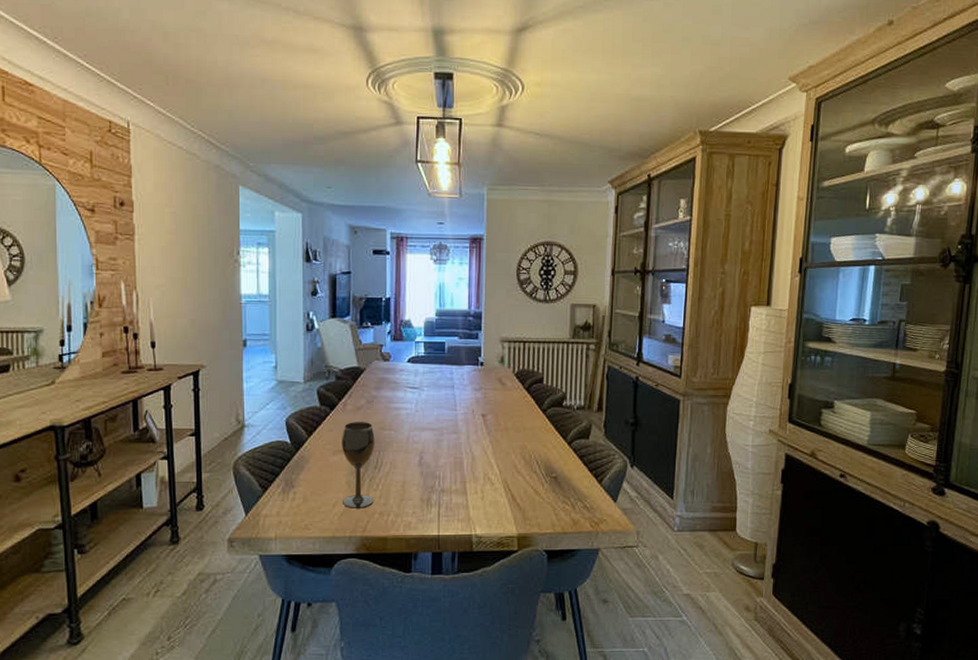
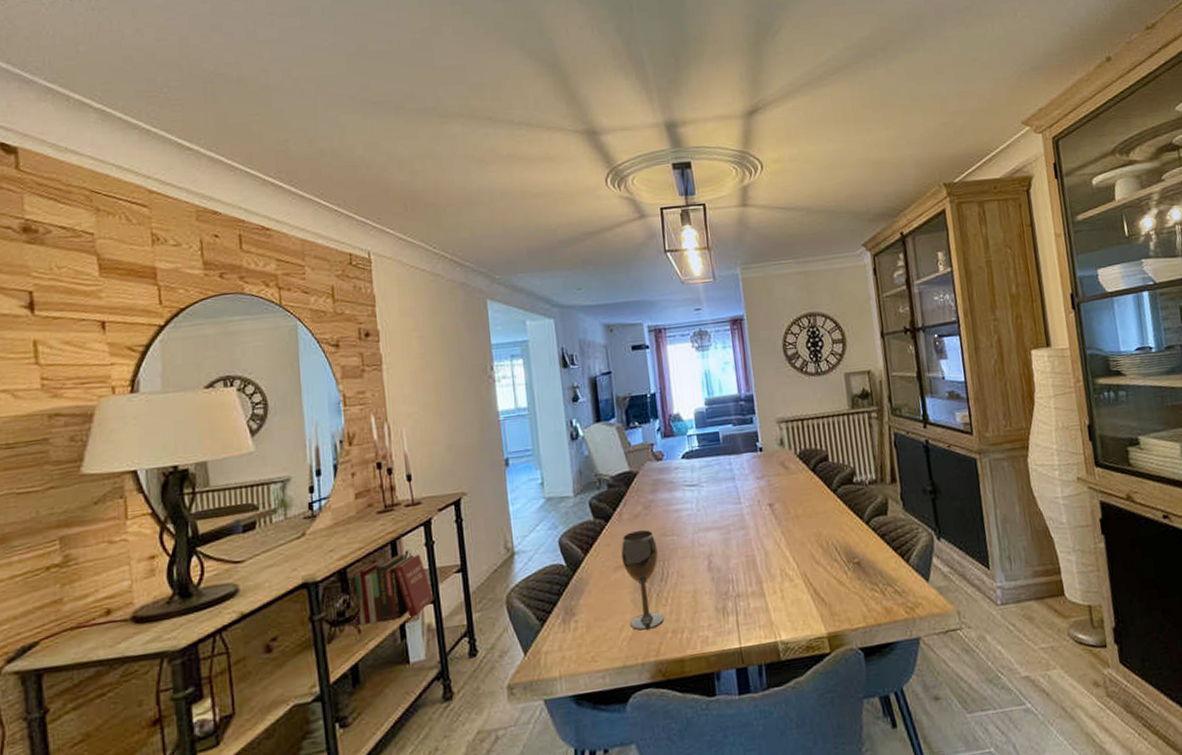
books: none [89,413,169,470] -> present [346,554,434,628]

